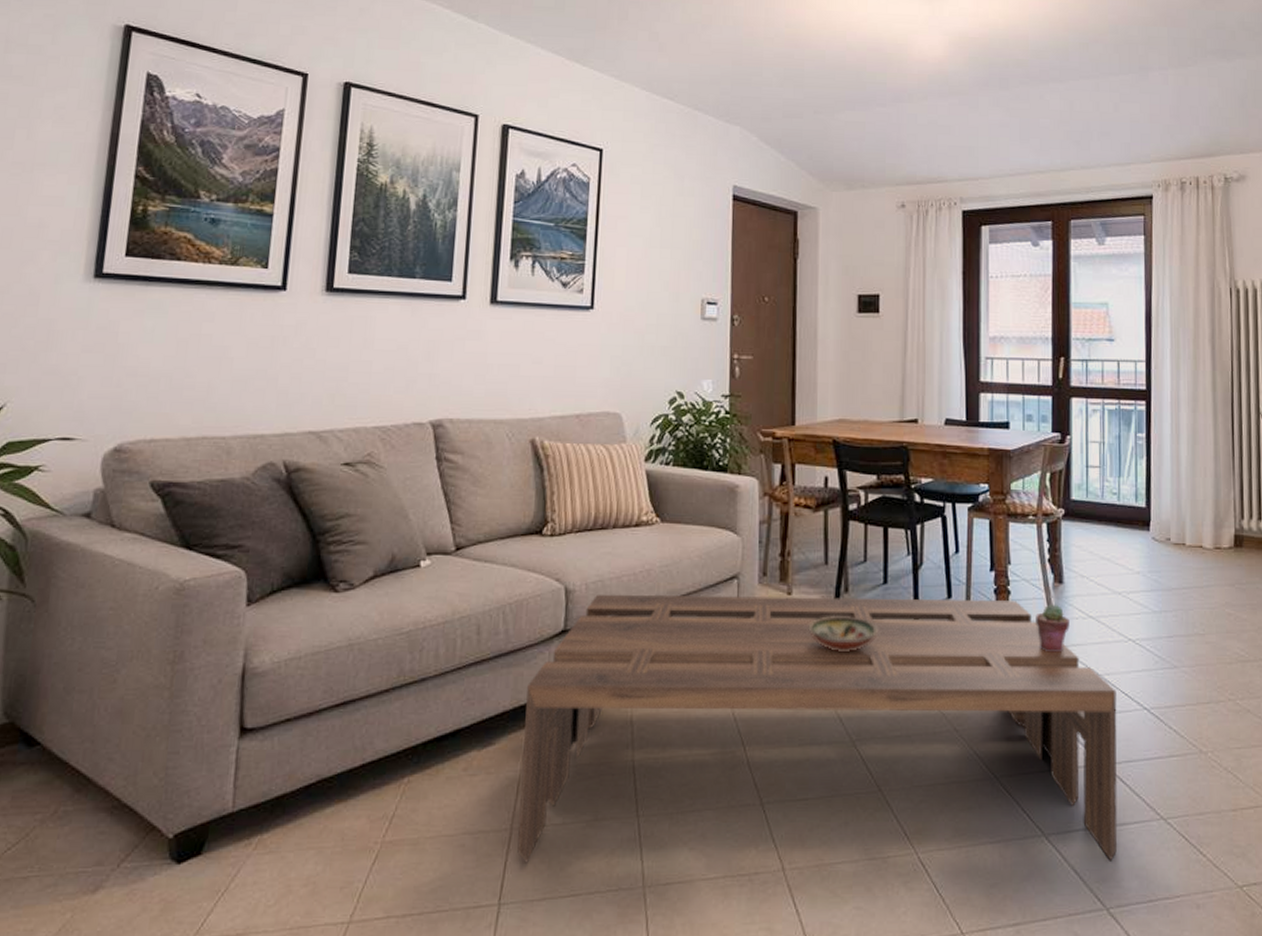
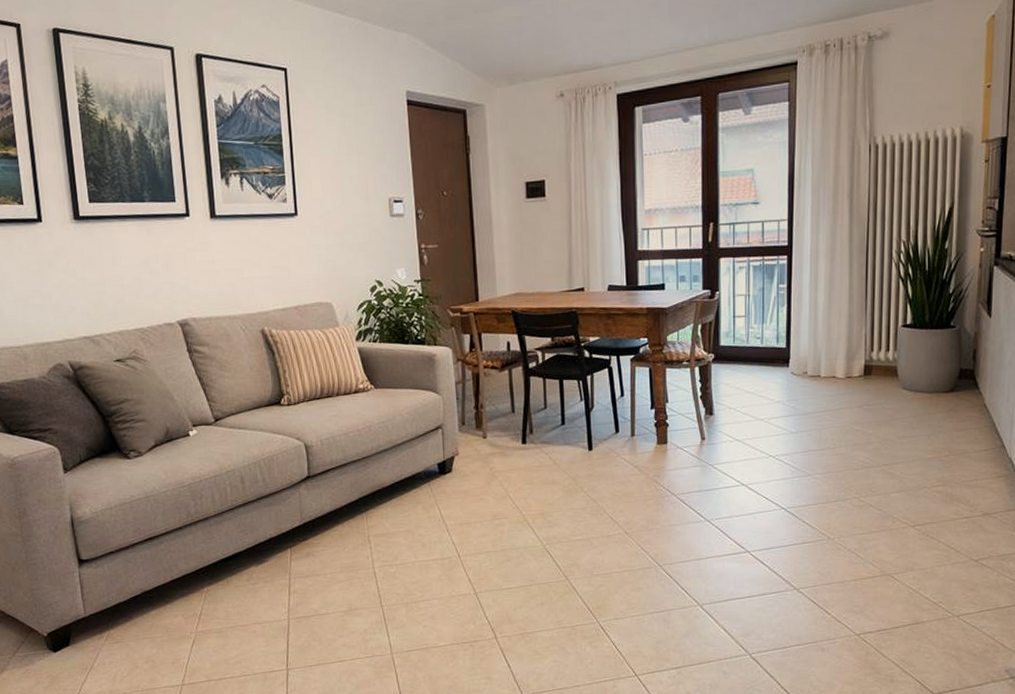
coffee table: present [517,594,1118,863] -> none [286,431,759,641]
decorative bowl: present [808,616,878,651] -> none [502,452,559,479]
potted succulent: present [1036,604,1070,653] -> none [690,431,719,470]

